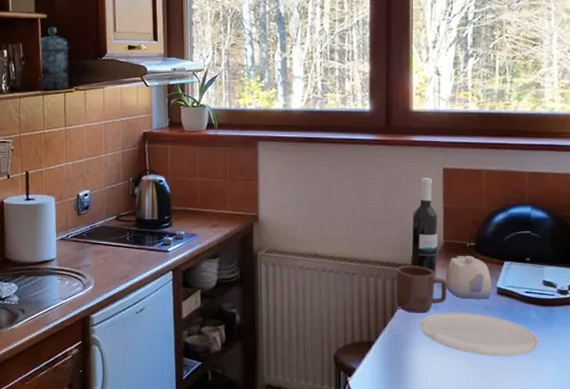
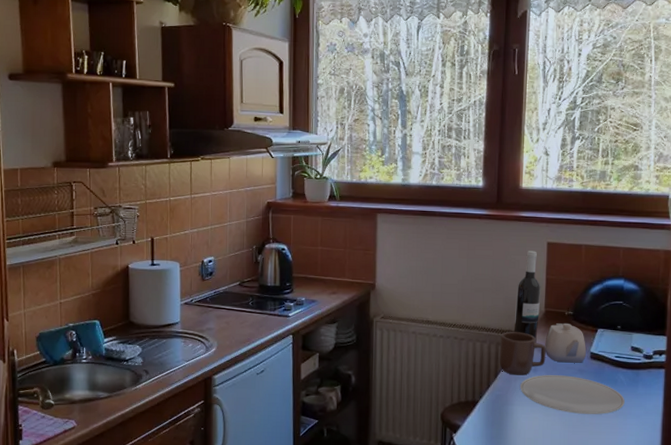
canister: present [38,26,70,90] -> none [165,95,196,159]

